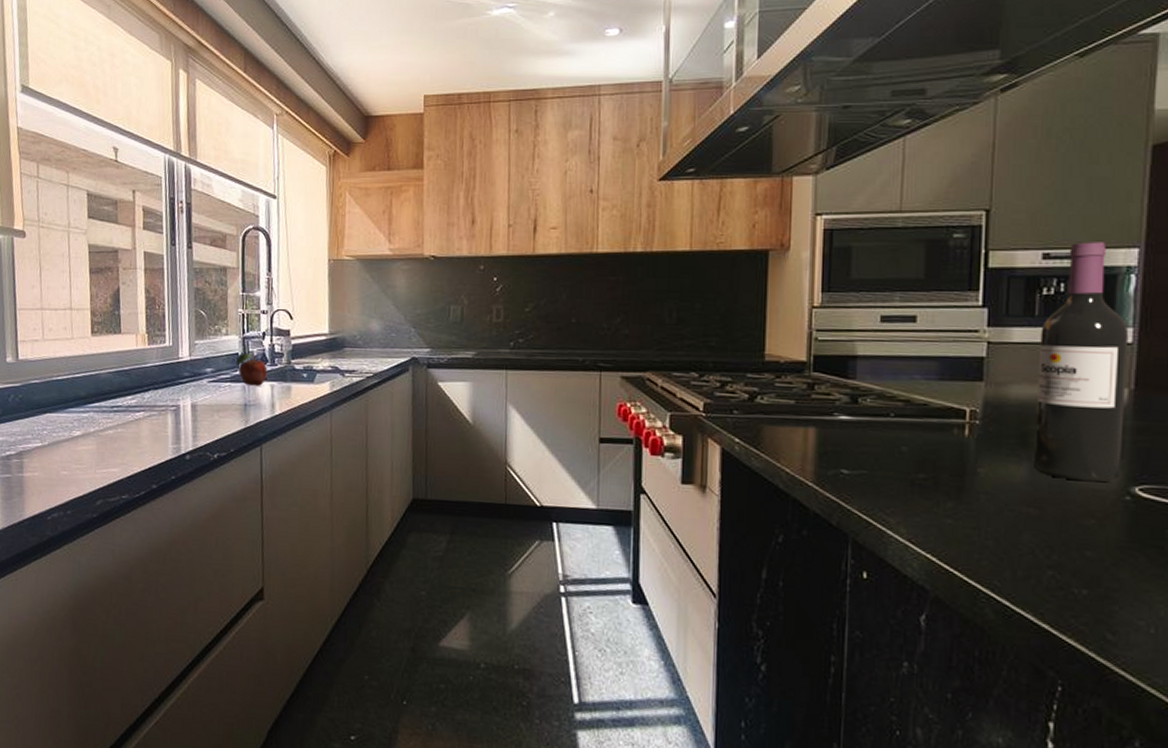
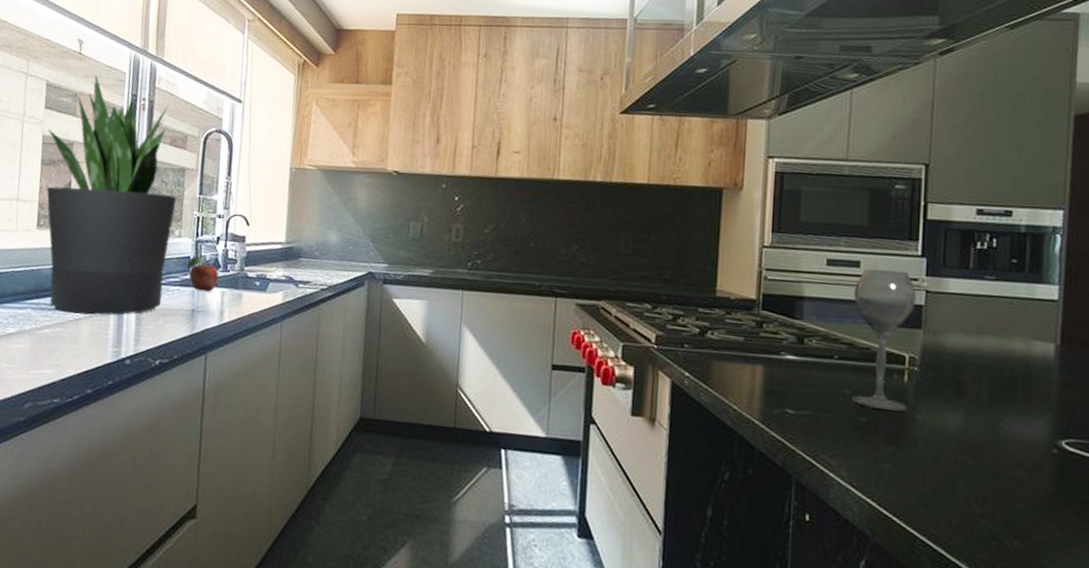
planter: none [93,182,221,414] -> present [46,76,177,315]
wineglass: none [908,323,977,467] -> present [851,269,916,412]
wine bottle: present [1034,242,1129,483] -> none [968,201,1055,435]

